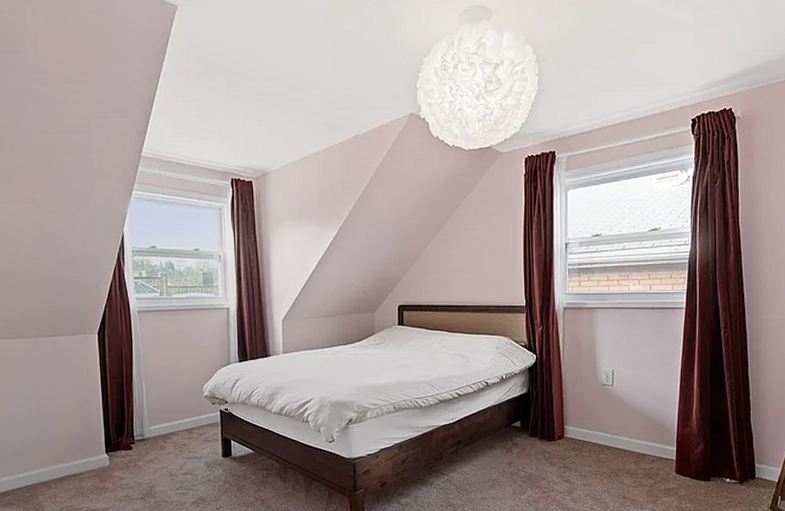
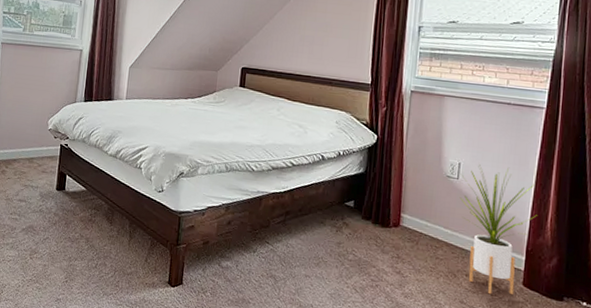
house plant: none [614,369,684,486] -> present [459,165,537,295]

